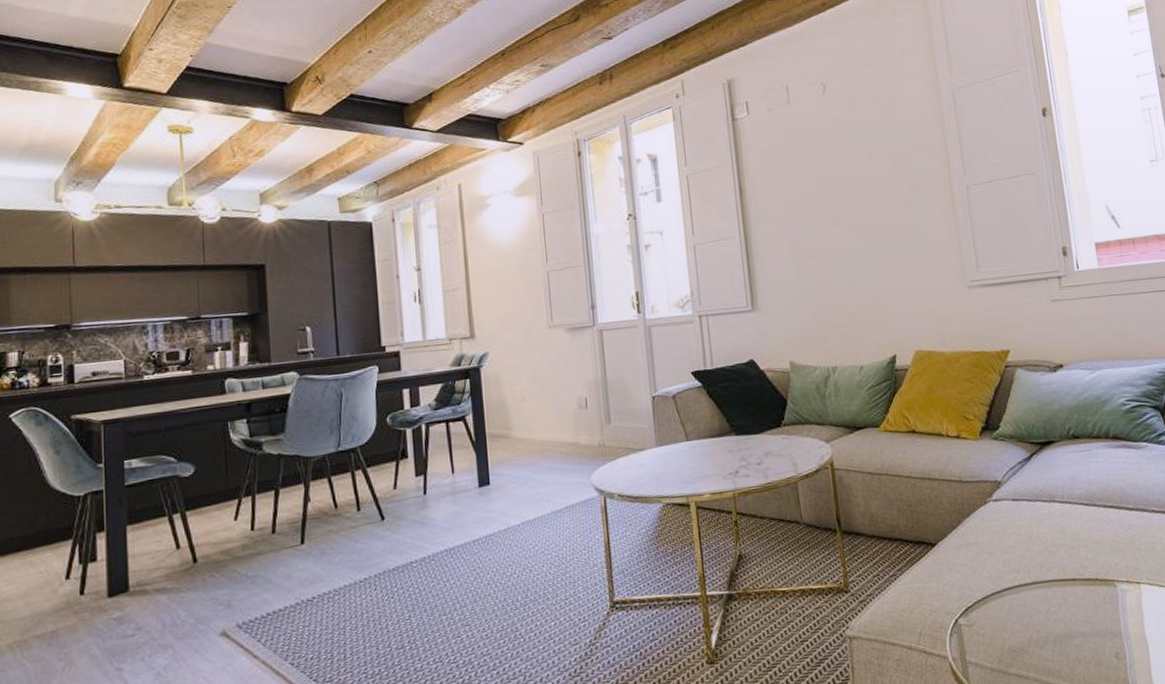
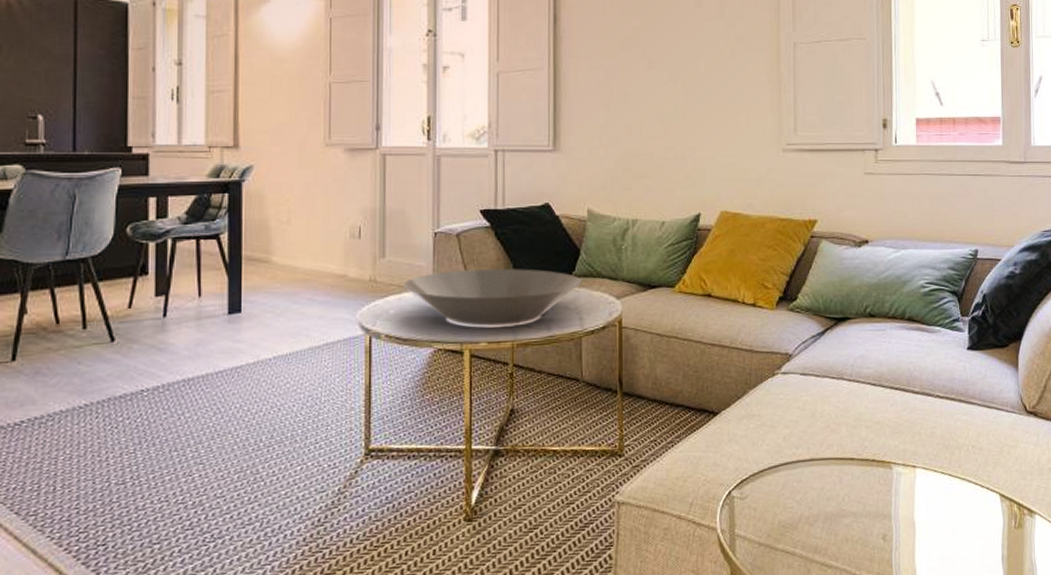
decorative bowl: none [629,422,792,480] -> present [403,269,582,326]

